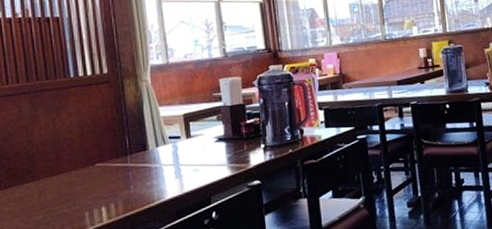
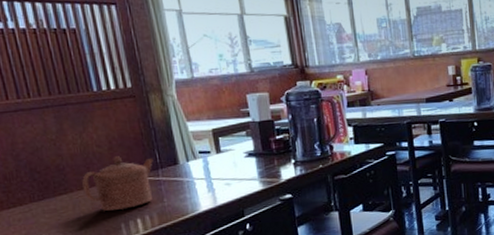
teapot: none [50,142,123,199] -> present [82,156,153,211]

